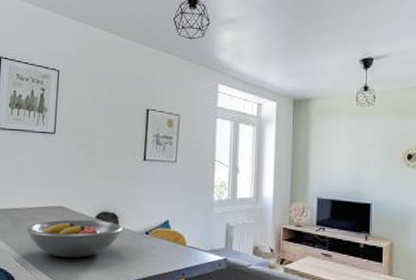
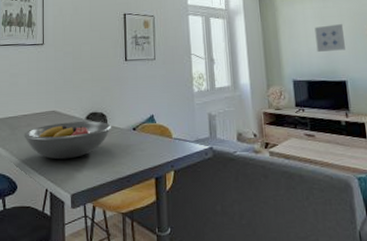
wall art: none [346,144,375,172] -> present [314,24,345,52]

